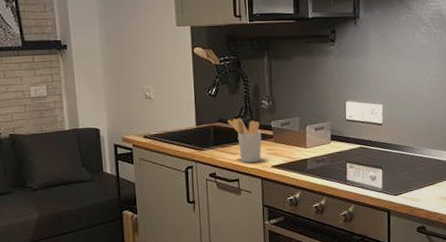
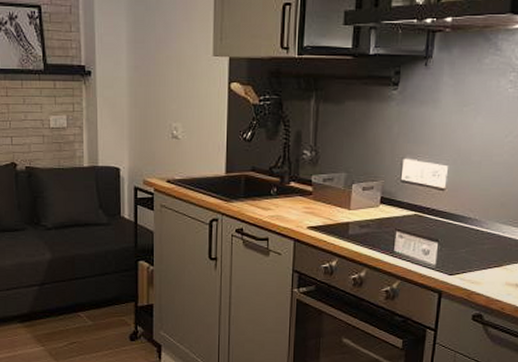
utensil holder: present [227,118,262,163] -> none [261,168,300,221]

